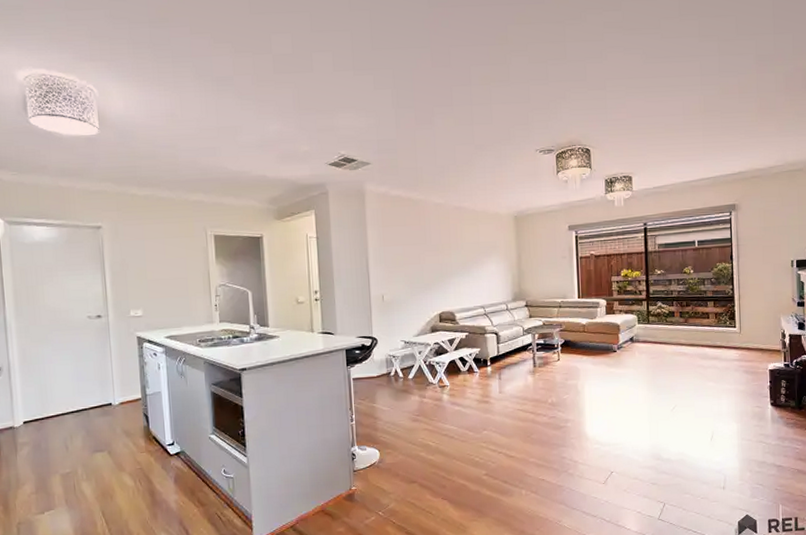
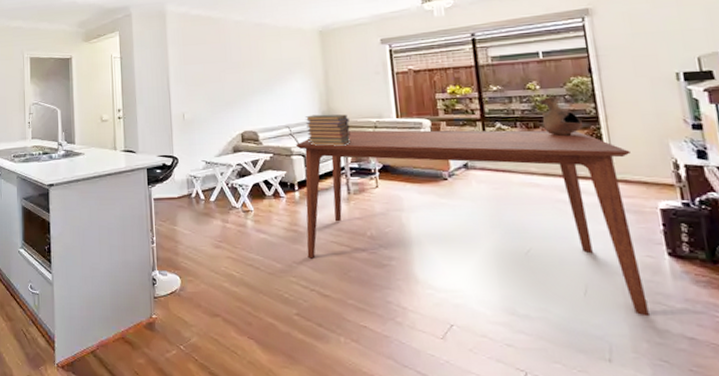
dining table: none [489,308,754,453] -> present [295,130,649,317]
book stack: none [498,295,539,325] -> present [305,114,351,147]
ceramic jug: none [692,280,723,313] -> present [539,97,584,136]

